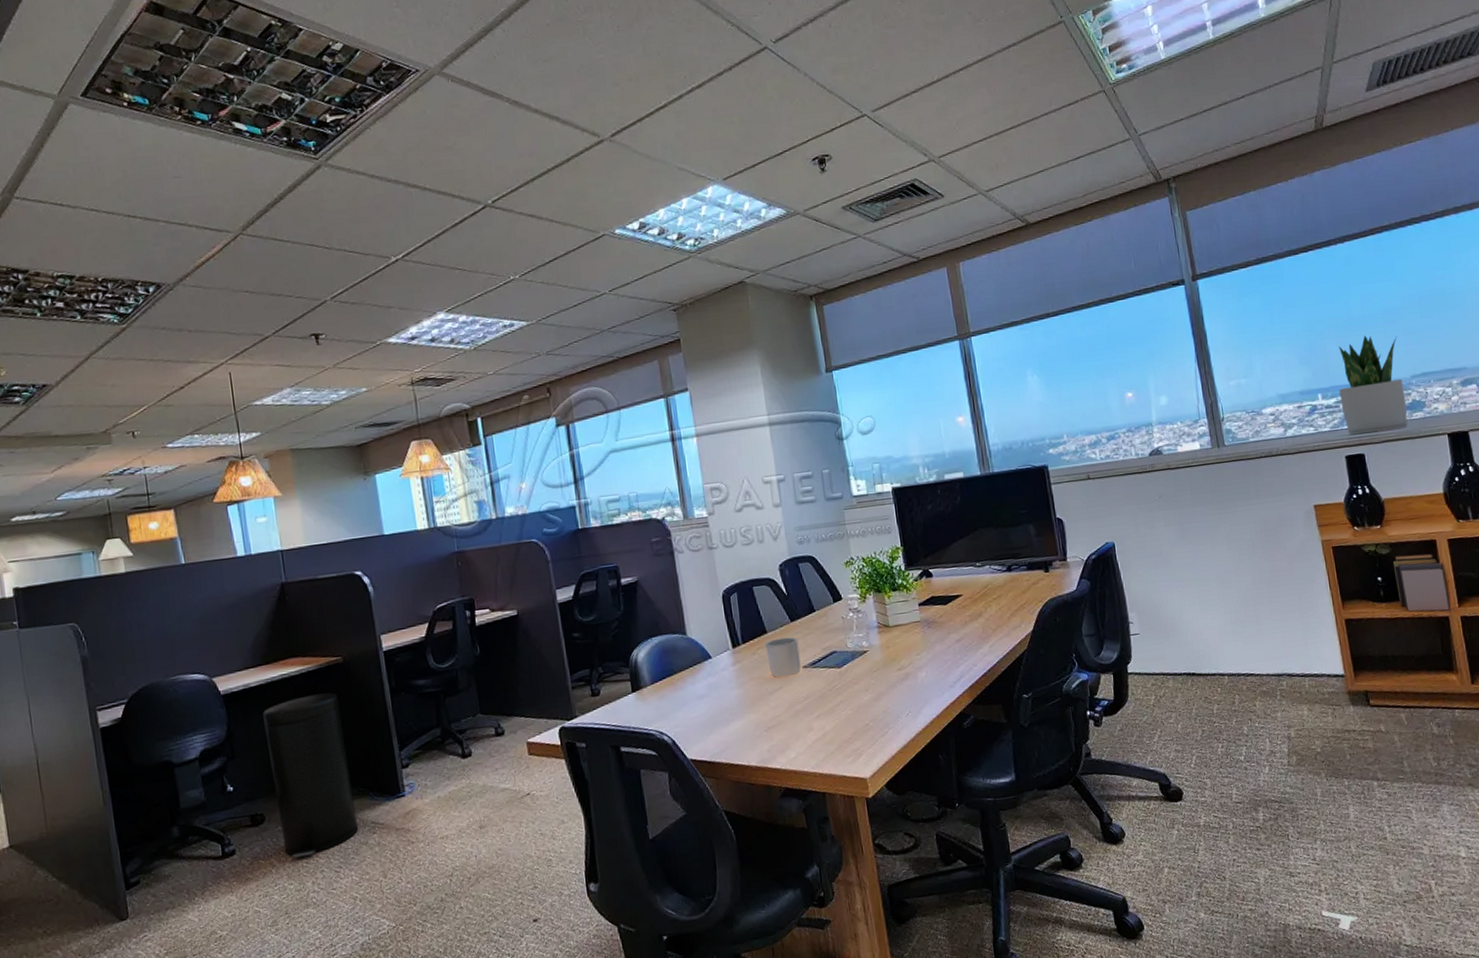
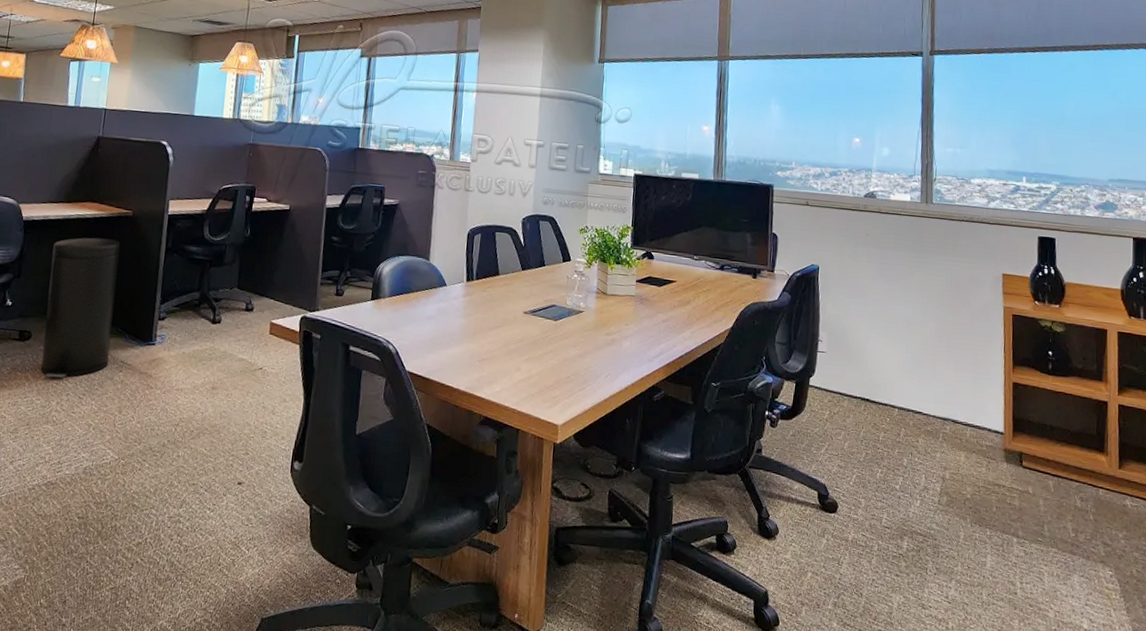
mug: present [765,637,802,678] -> none [494,282,525,319]
planter: present [1339,335,1408,435] -> none [1042,135,1102,225]
books: present [1392,553,1450,612] -> none [1064,335,1111,396]

